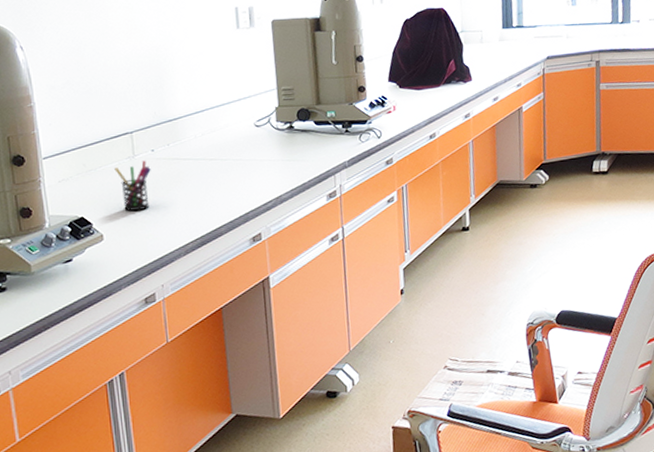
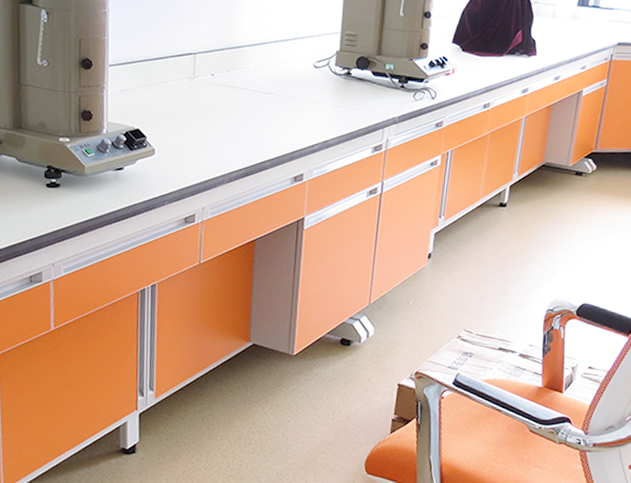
pen holder: present [114,160,151,211] -> none [174,83,208,132]

